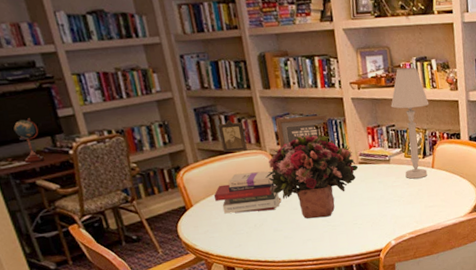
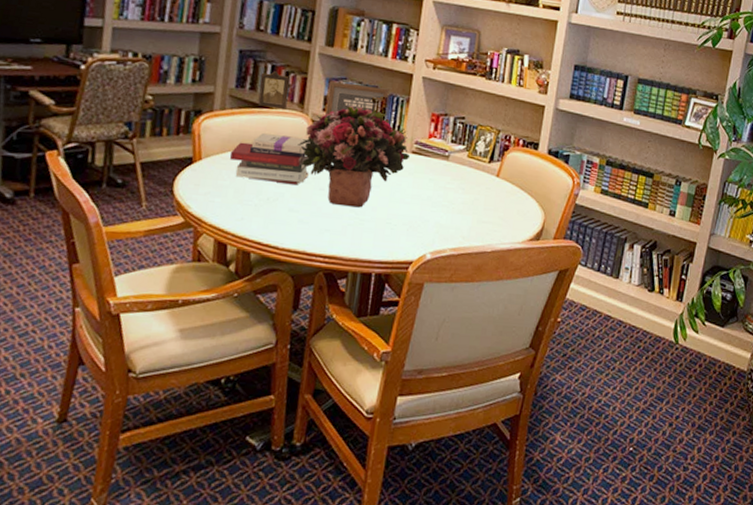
globe: present [13,118,44,163] -> none [25,20,56,70]
table lamp: present [391,67,429,179] -> none [463,56,511,186]

